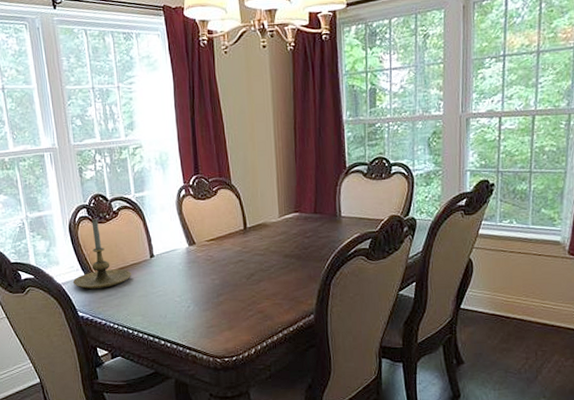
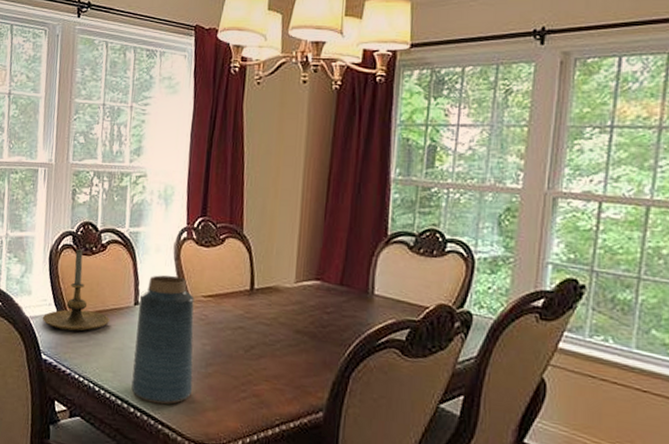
vase: none [153,228,209,334] -> present [131,275,194,405]

